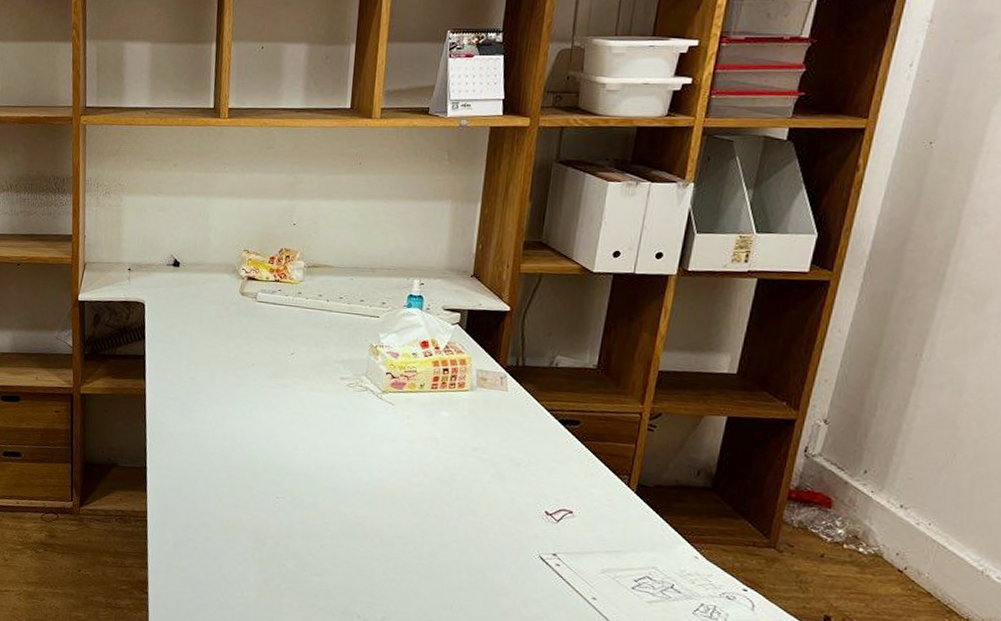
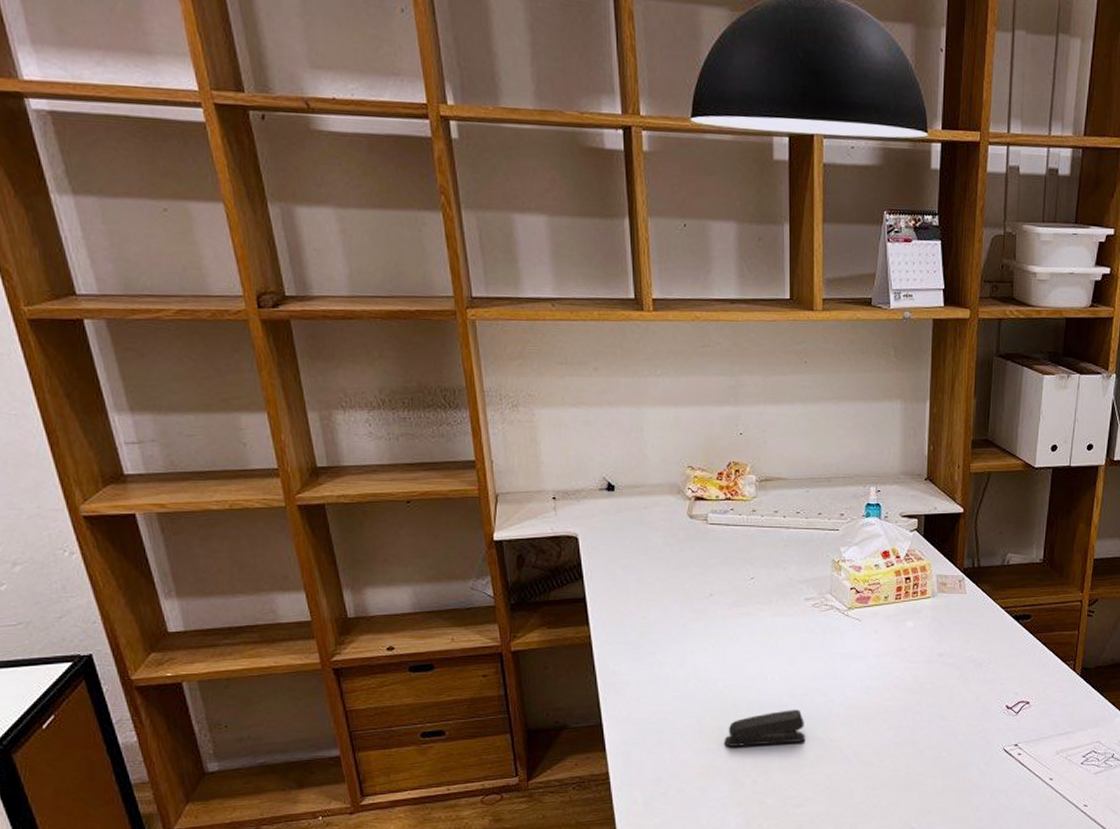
stapler: none [252,480,330,513] -> present [724,709,806,746]

